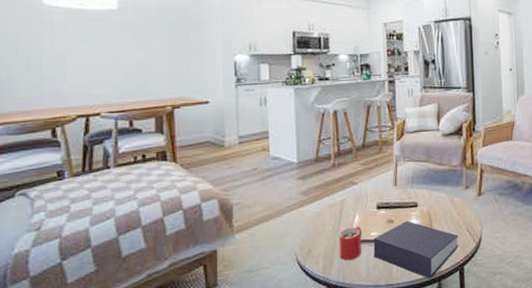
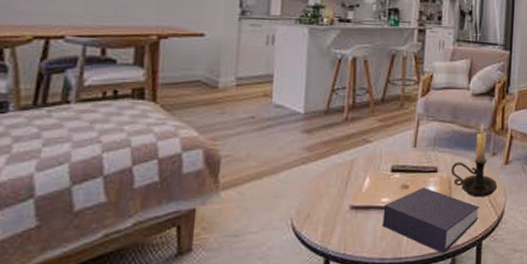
mug: present [338,226,362,261] -> none [342,190,372,229]
candle holder: none [429,159,474,228] -> present [450,122,498,198]

